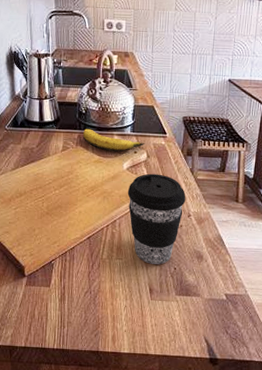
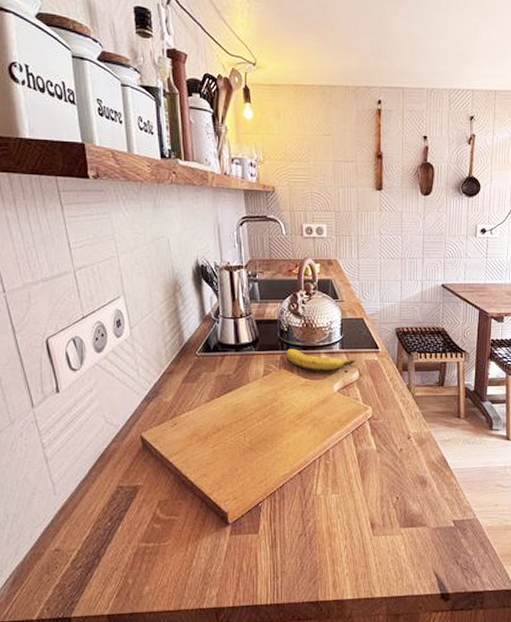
coffee cup: present [127,173,186,265] -> none [340,394,404,496]

